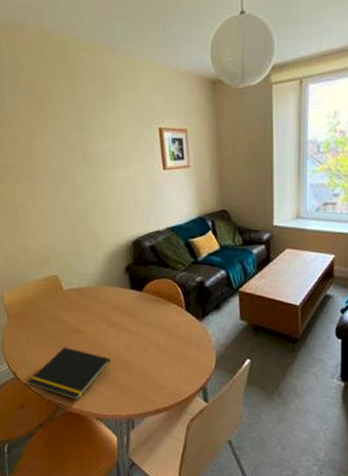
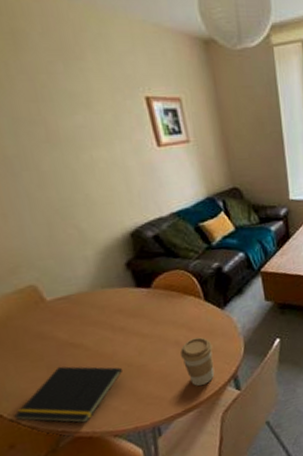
coffee cup: none [160,344,188,391] -> present [180,337,215,386]

